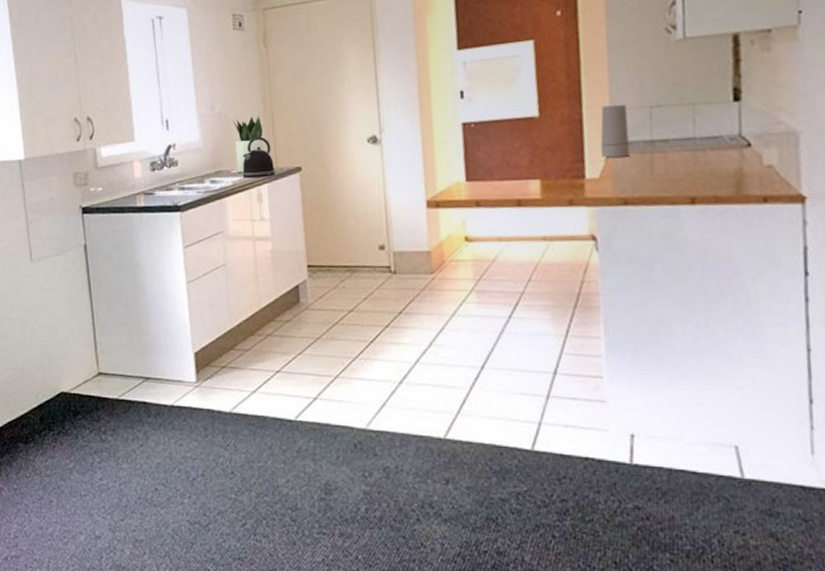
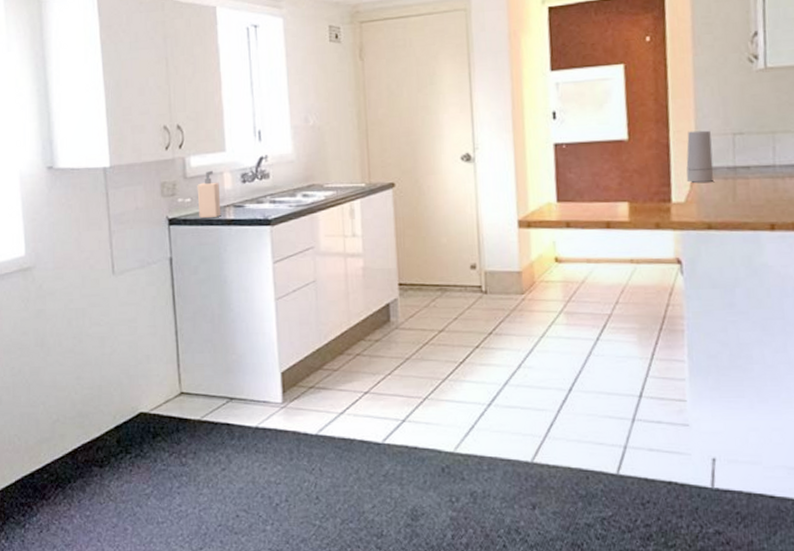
soap dispenser: none [108,159,132,206] -> present [197,170,221,219]
planter: present [232,115,268,174] -> none [326,129,361,188]
kettle: present [242,136,276,178] -> none [335,151,369,193]

